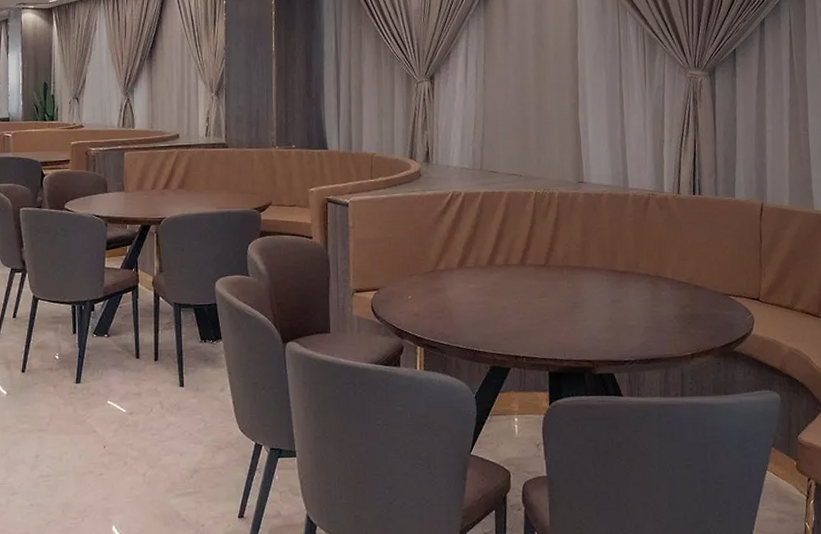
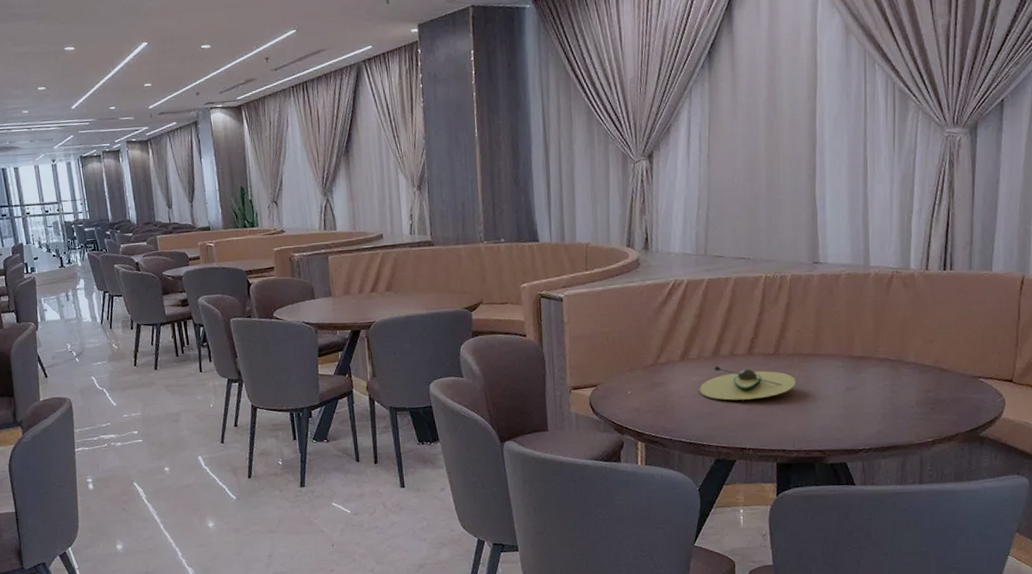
avocado: none [476,275,565,309] -> present [699,366,796,400]

